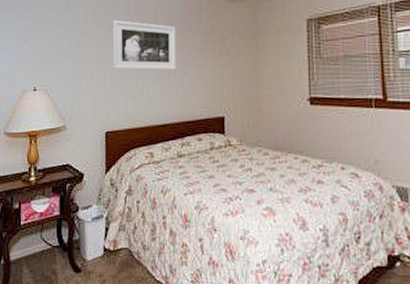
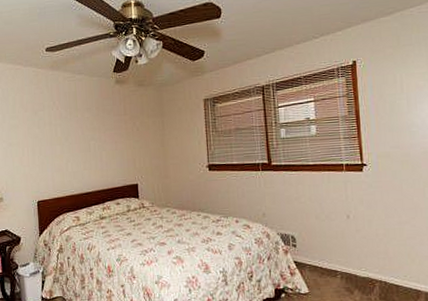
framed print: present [112,20,176,71] -> none [38,105,95,148]

